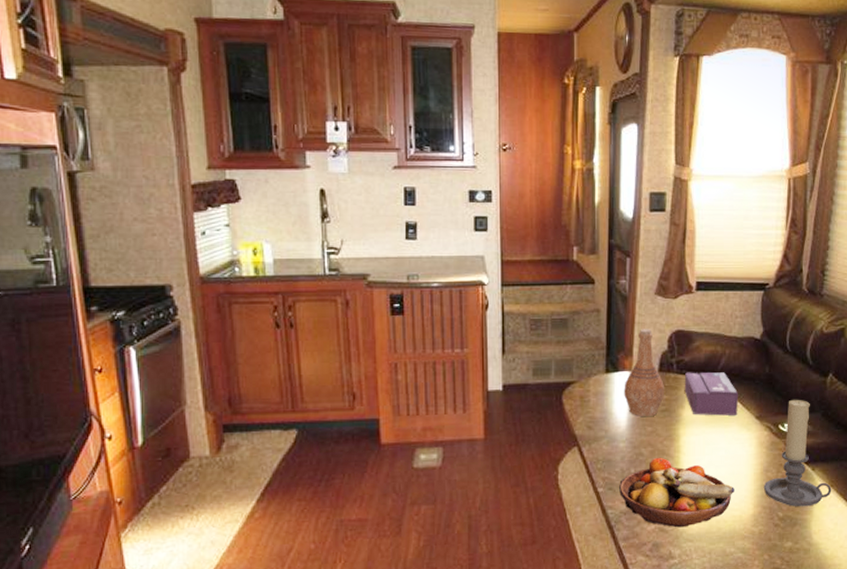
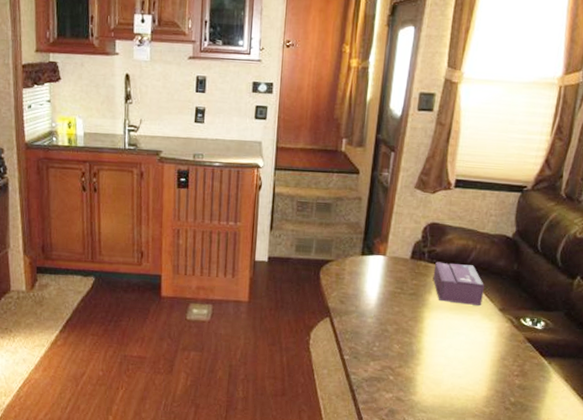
fruit bowl: present [619,457,735,528] -> none [363,335,471,400]
vase: present [624,329,664,416] -> none [376,218,415,298]
candle holder: present [763,399,832,507] -> none [498,296,566,396]

